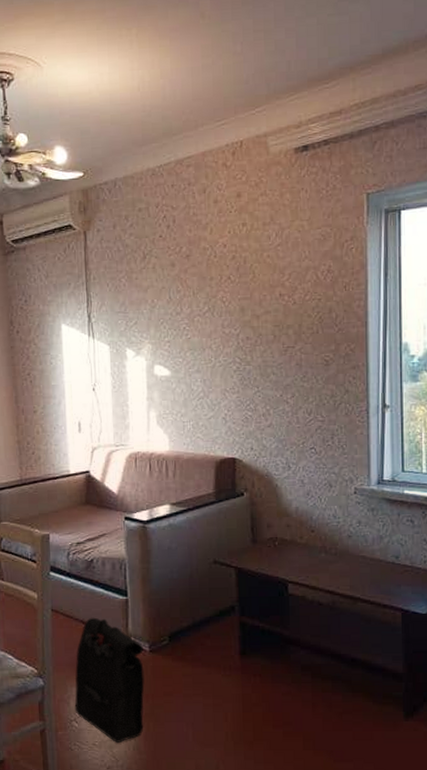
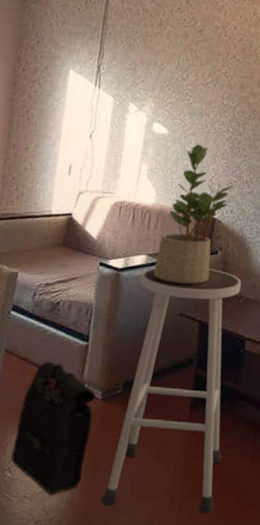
stool: none [165,512,281,760] -> present [100,268,242,514]
potted plant: none [180,381,250,530] -> present [153,144,234,284]

